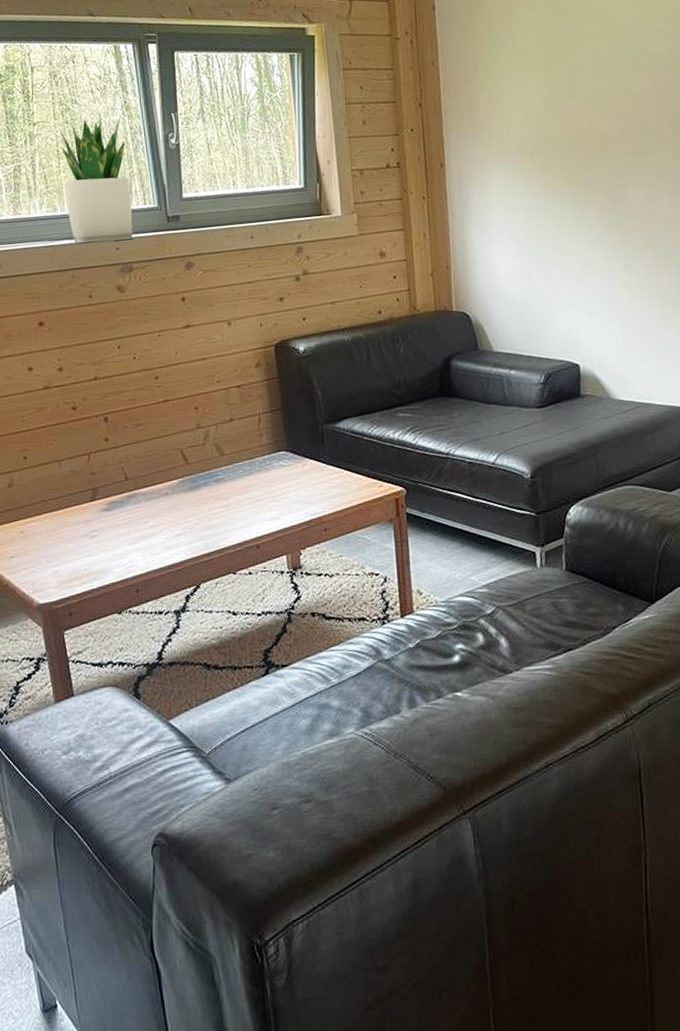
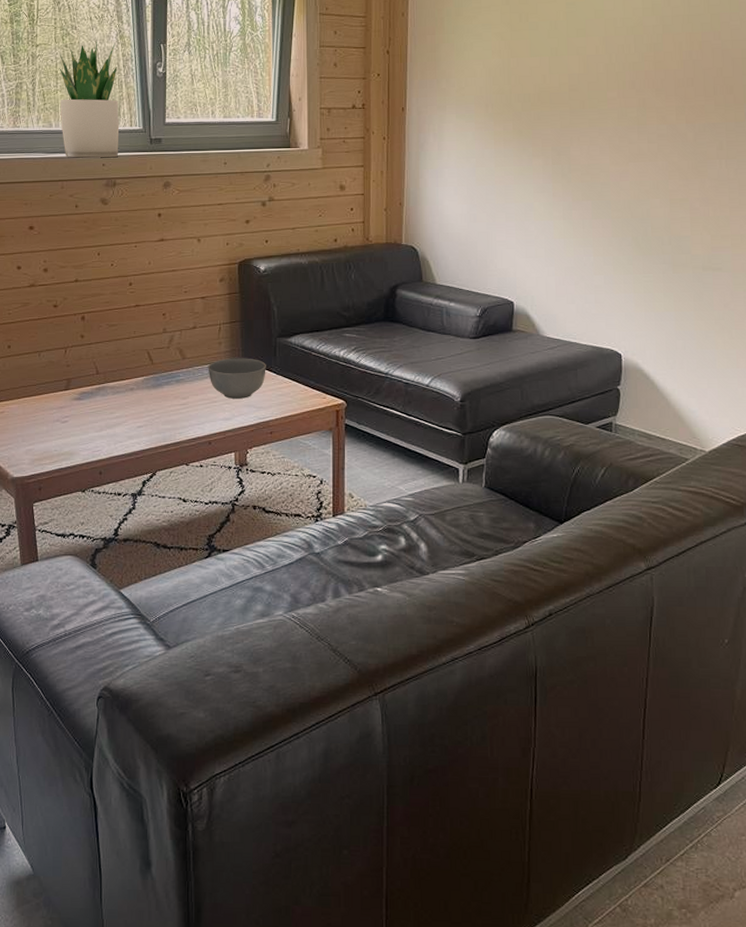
bowl: none [249,449,315,496] -> present [208,358,266,399]

